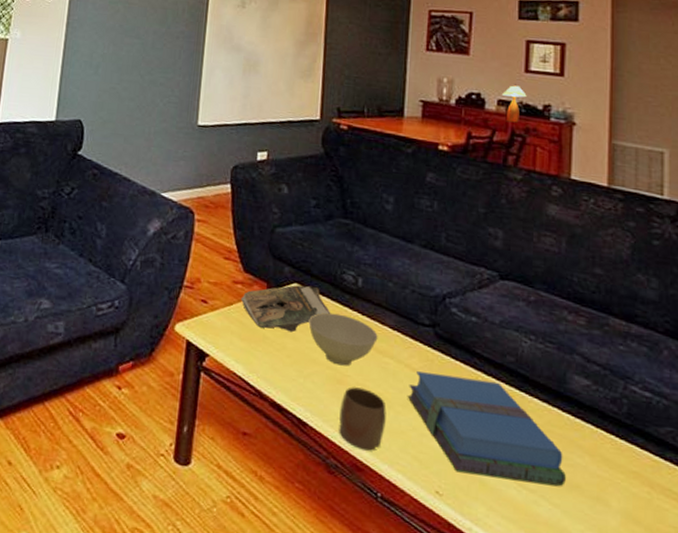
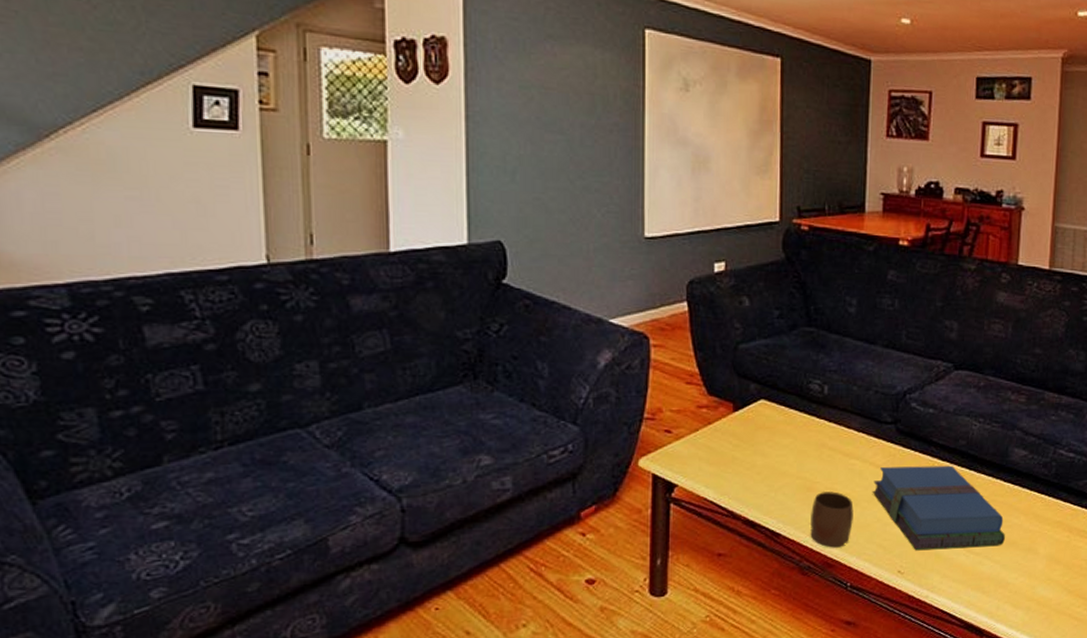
magazine: present [240,285,331,333] -> none [706,400,799,450]
bowl: present [308,312,378,366] -> none [777,424,844,474]
table lamp: present [502,84,527,123] -> none [959,170,982,212]

